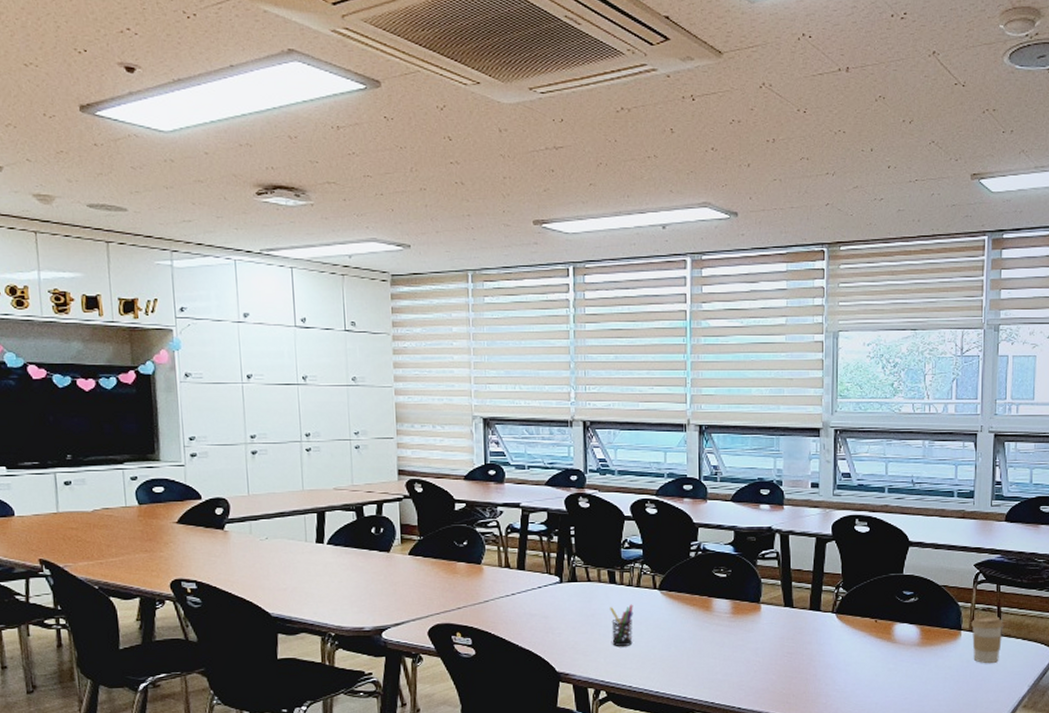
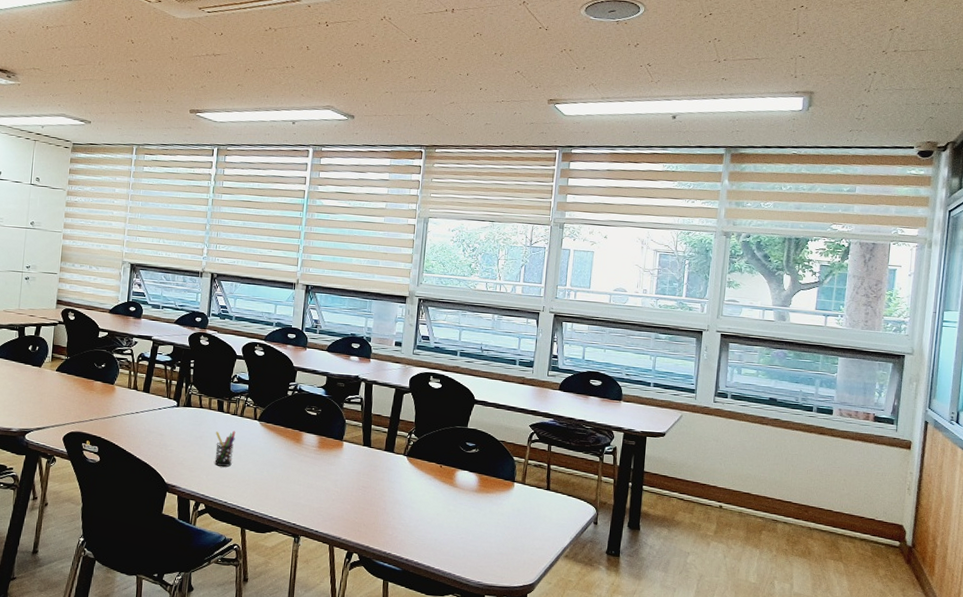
coffee cup: present [971,616,1003,664] -> none [523,471,552,515]

